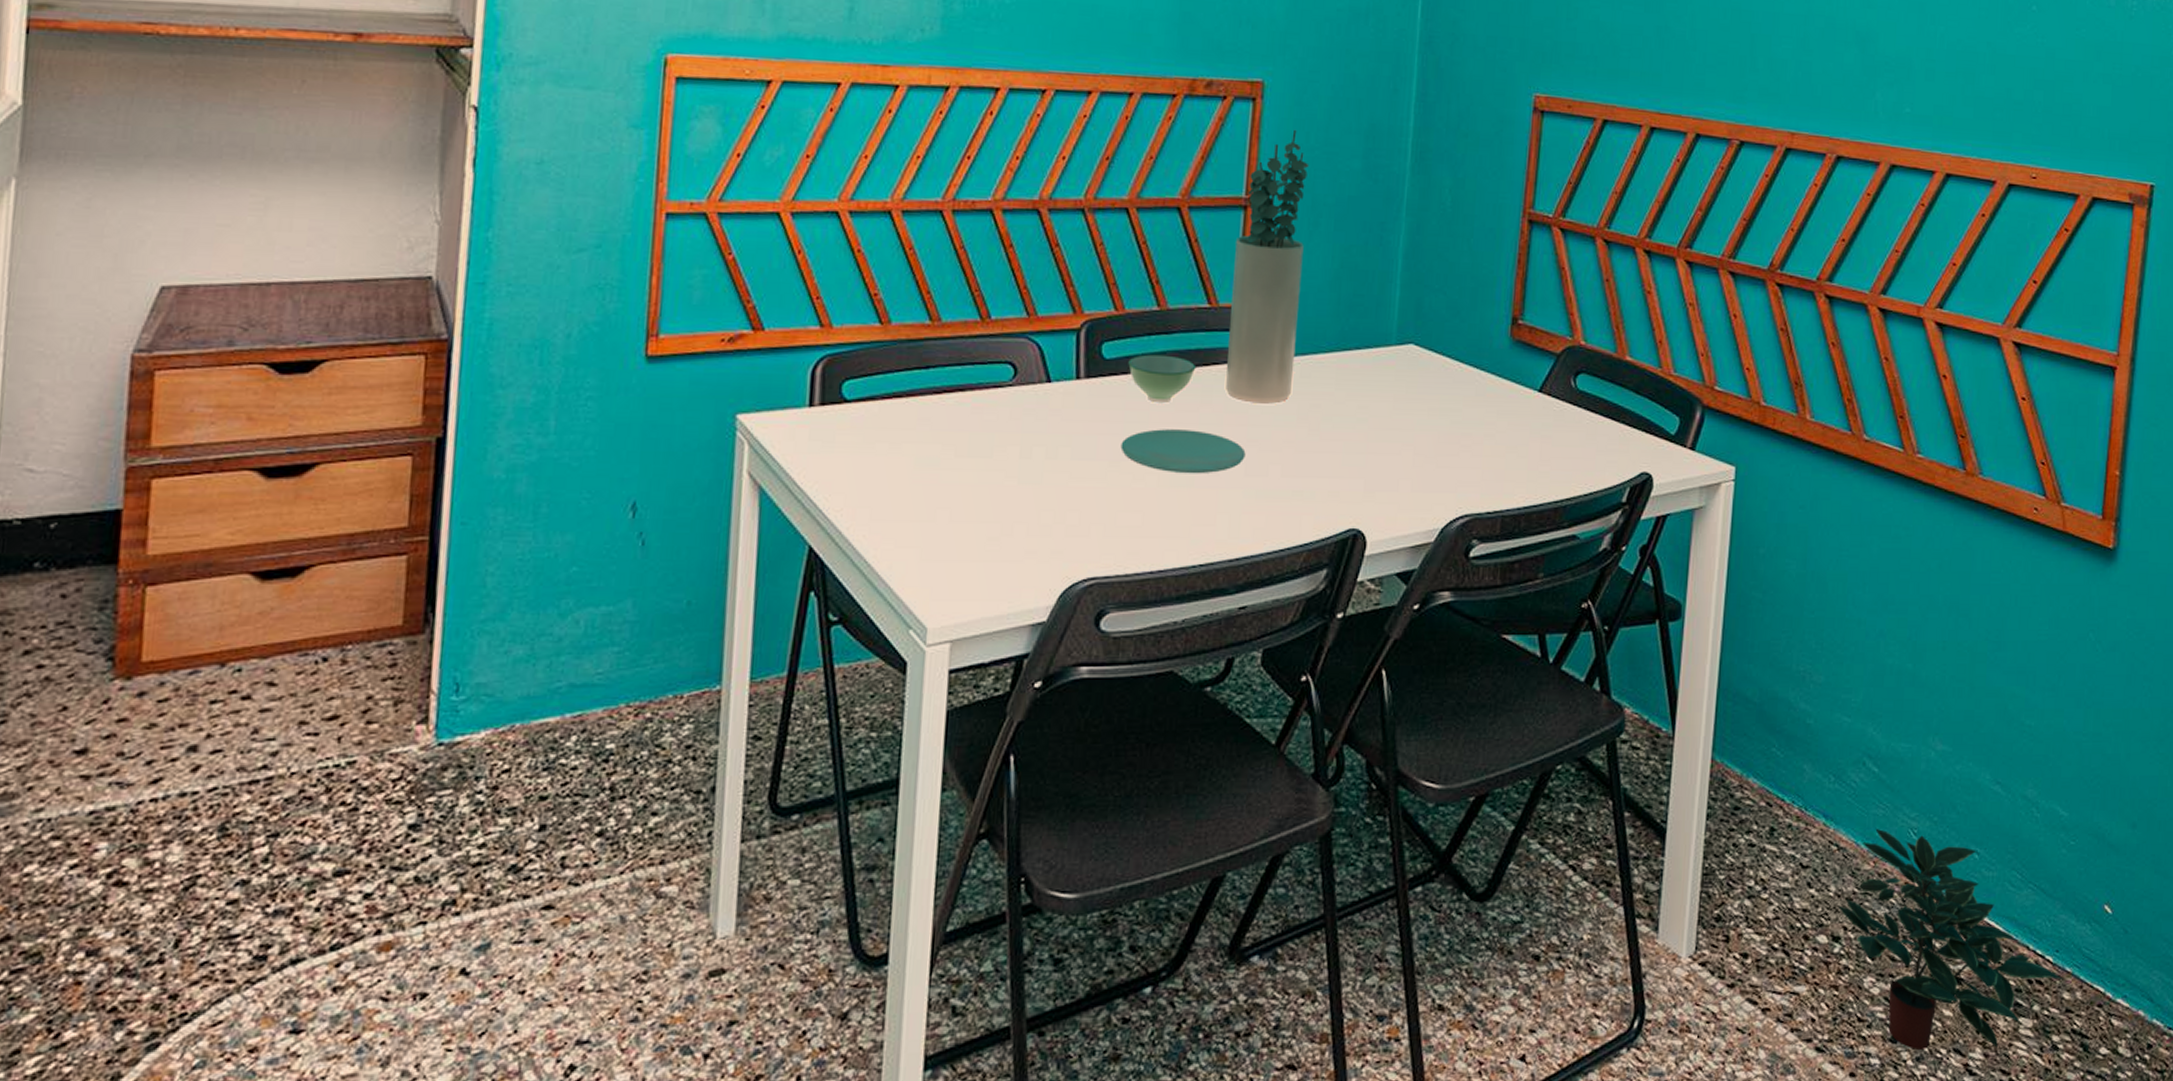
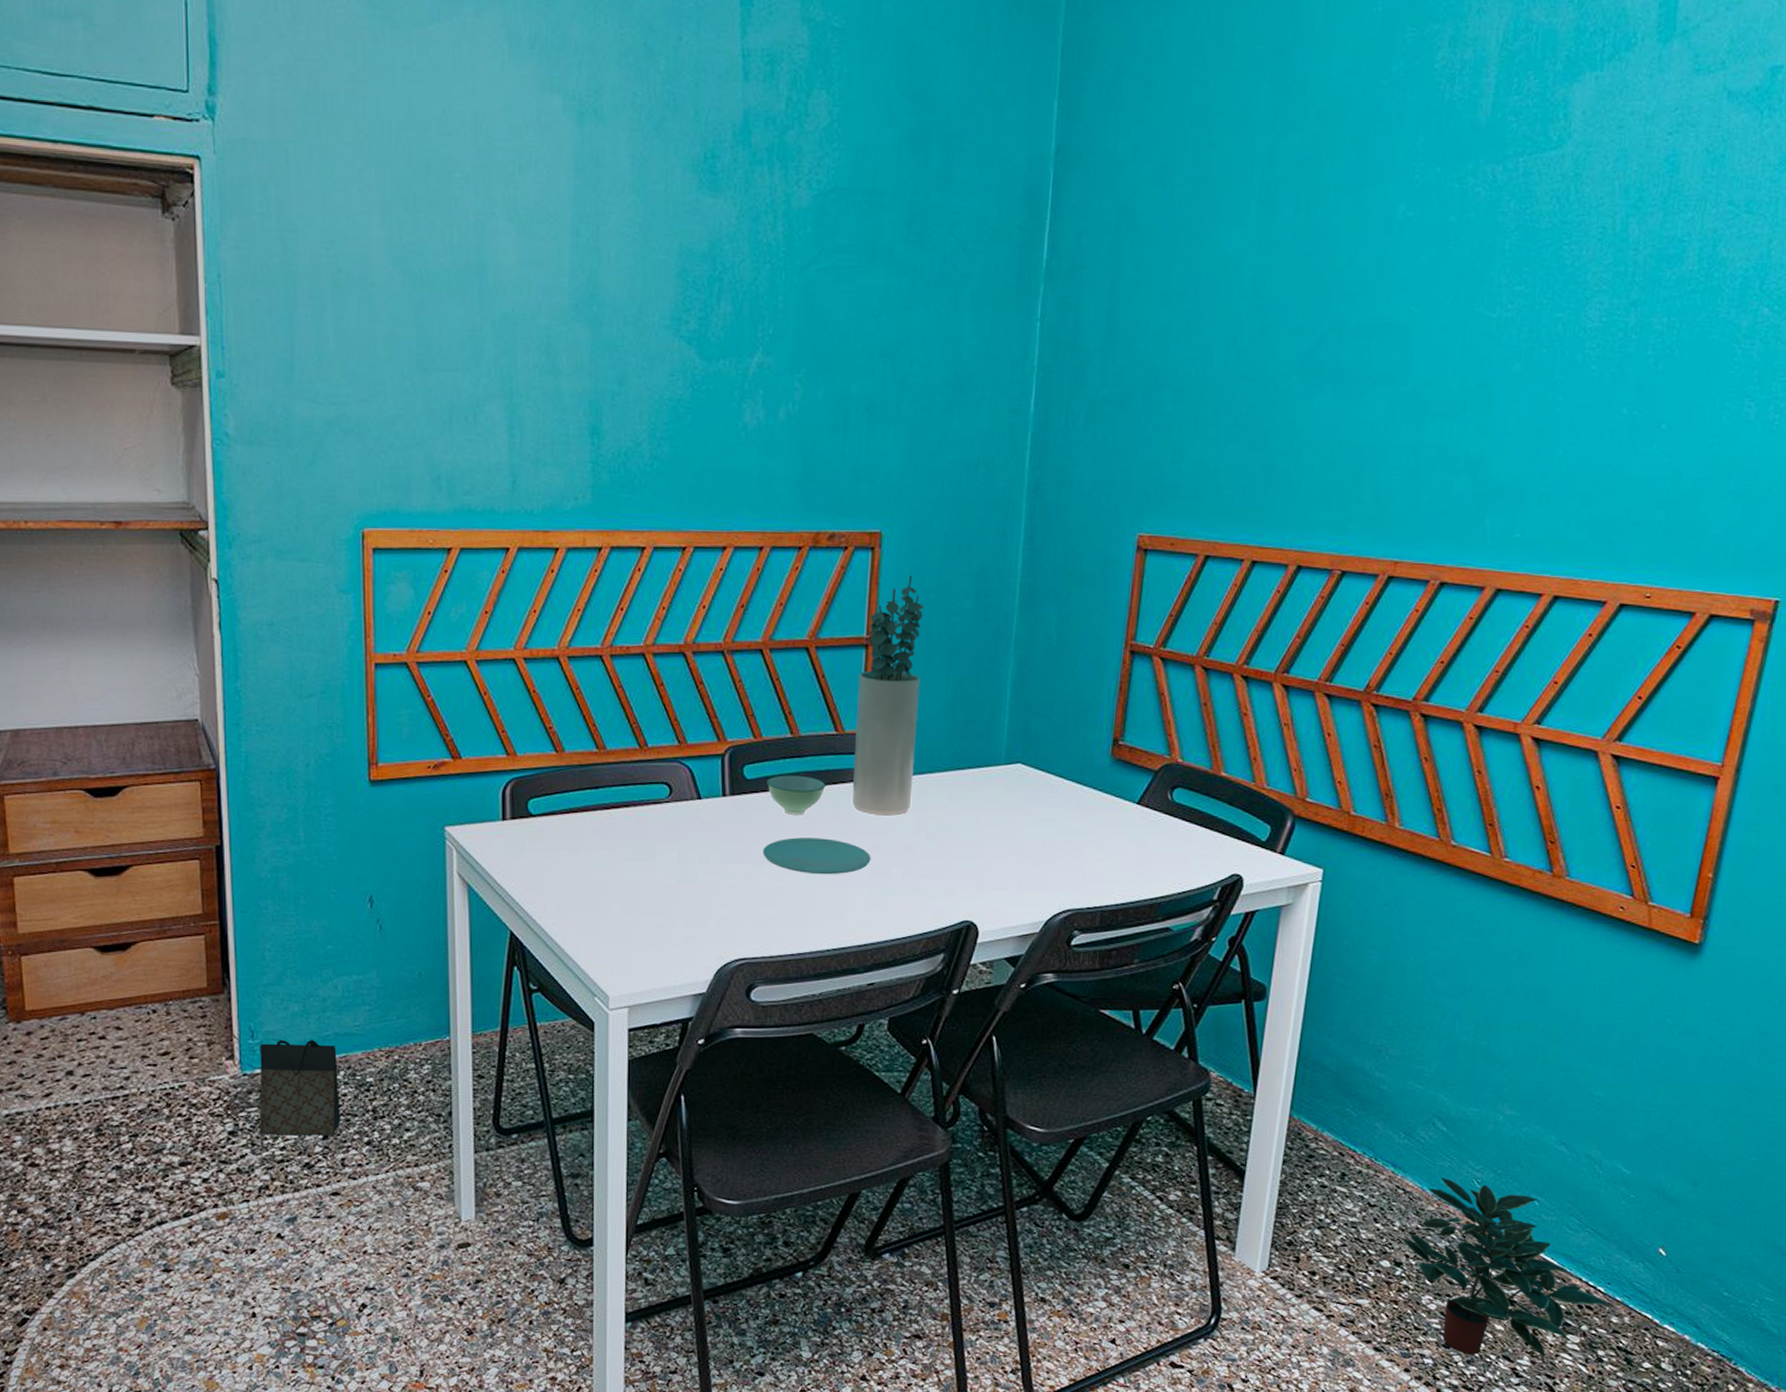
bag: none [452,693,570,828] -> present [259,1039,341,1136]

